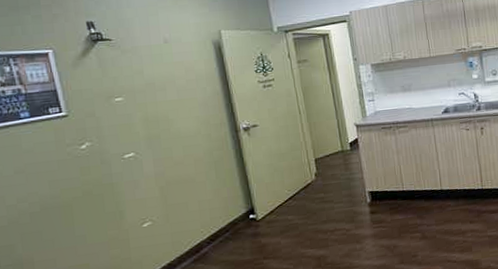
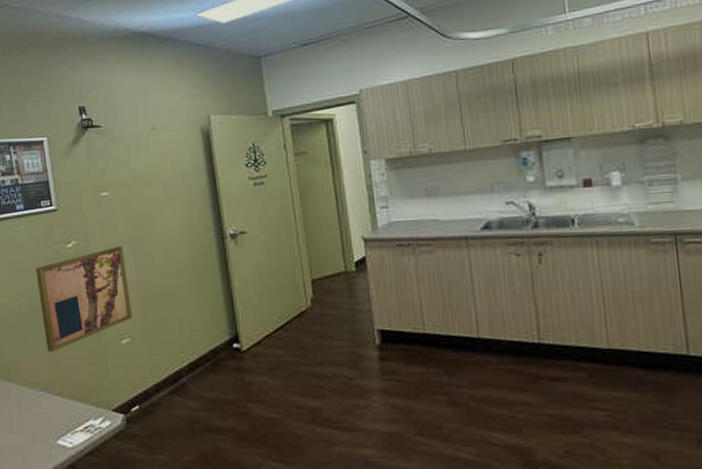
wall art: none [47,143,153,243] -> present [36,246,133,352]

